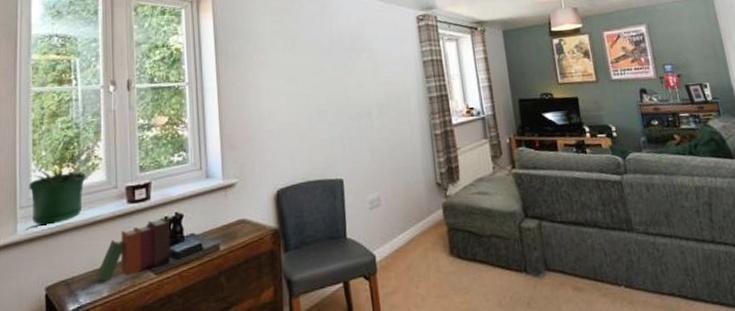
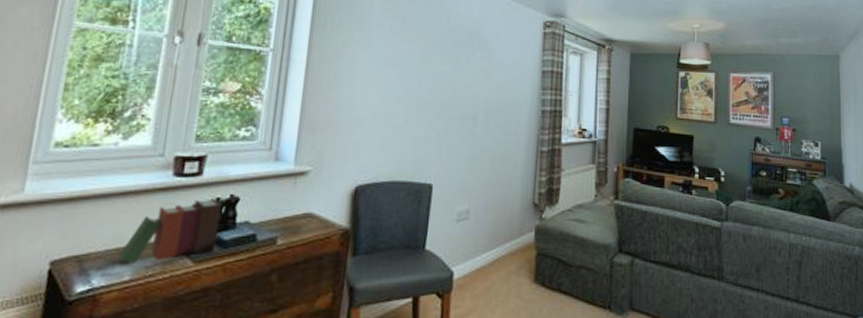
planter: present [29,167,95,226] -> none [47,118,140,188]
picture frame: present [684,82,709,105] -> none [797,139,818,162]

